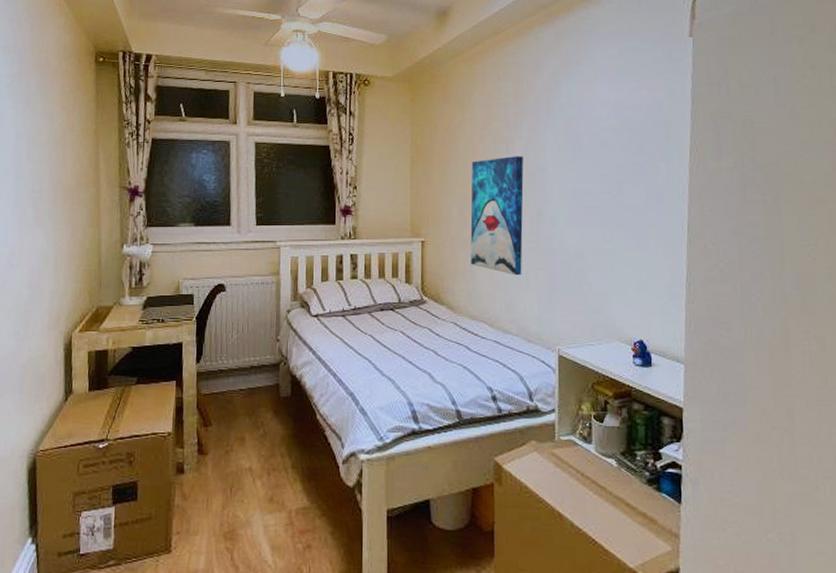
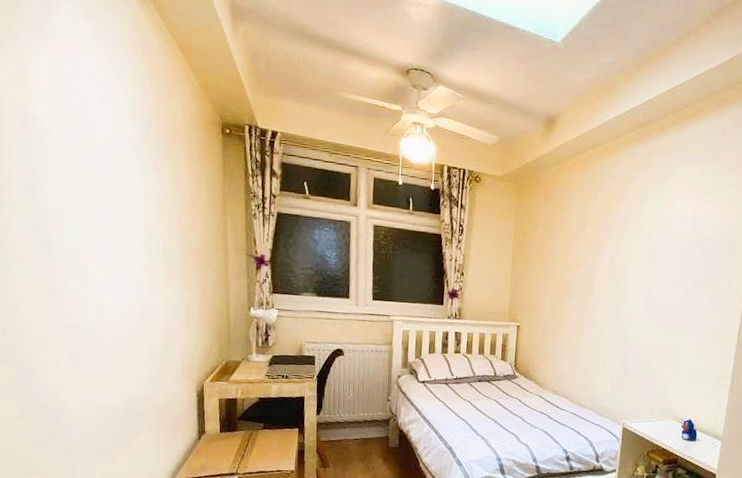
wall art: present [470,156,524,276] -> none [557,258,610,361]

